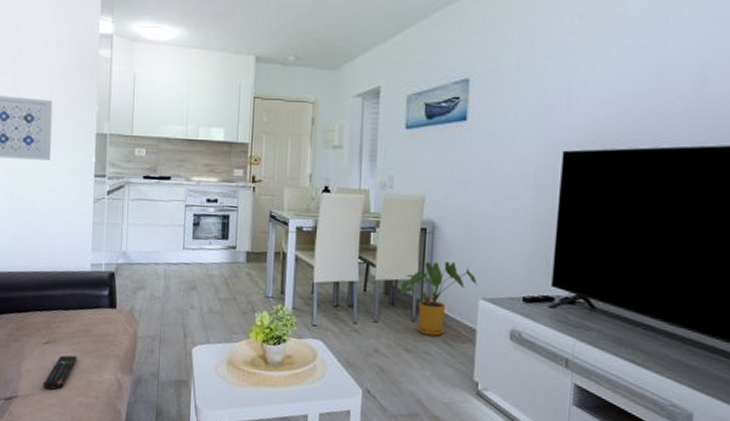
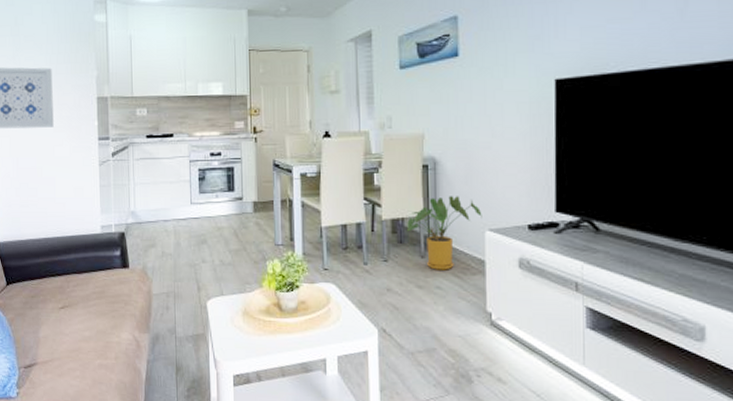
remote control: present [43,355,78,390] -> none [61,318,94,355]

